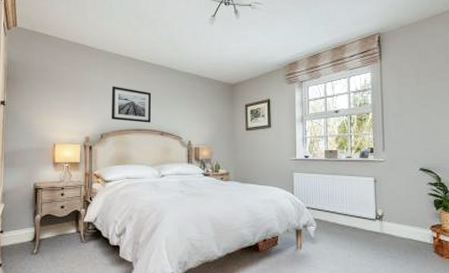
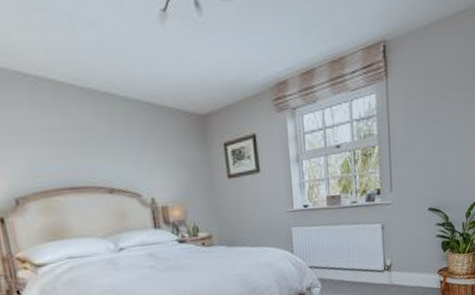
wall art: present [111,86,152,123] -> none [17,123,93,178]

